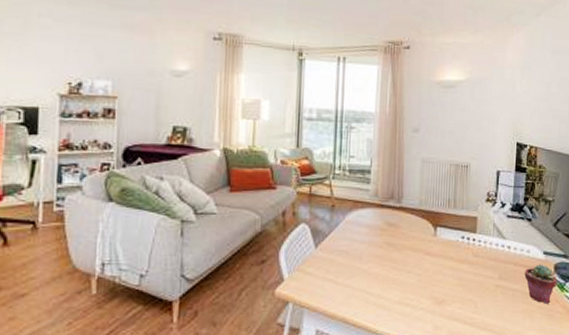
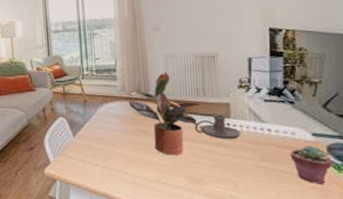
potted plant: none [380,178,450,273] -> present [128,72,200,155]
candle holder: none [442,229,485,257] -> present [194,115,241,140]

